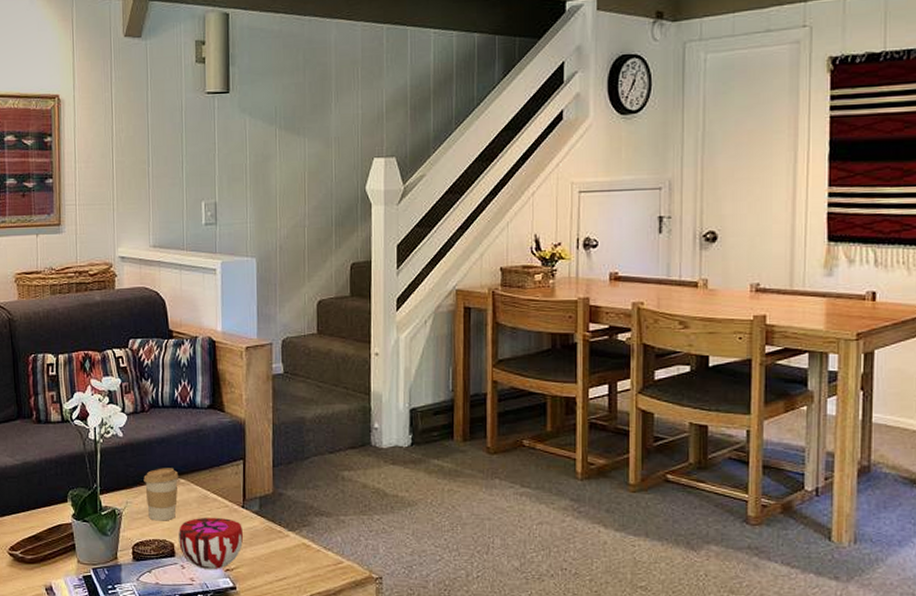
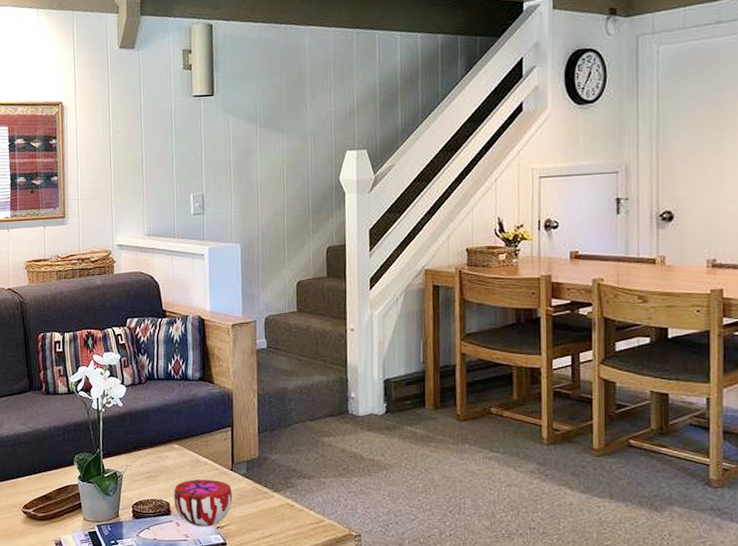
coffee cup: present [143,468,179,521] -> none [141,434,174,483]

